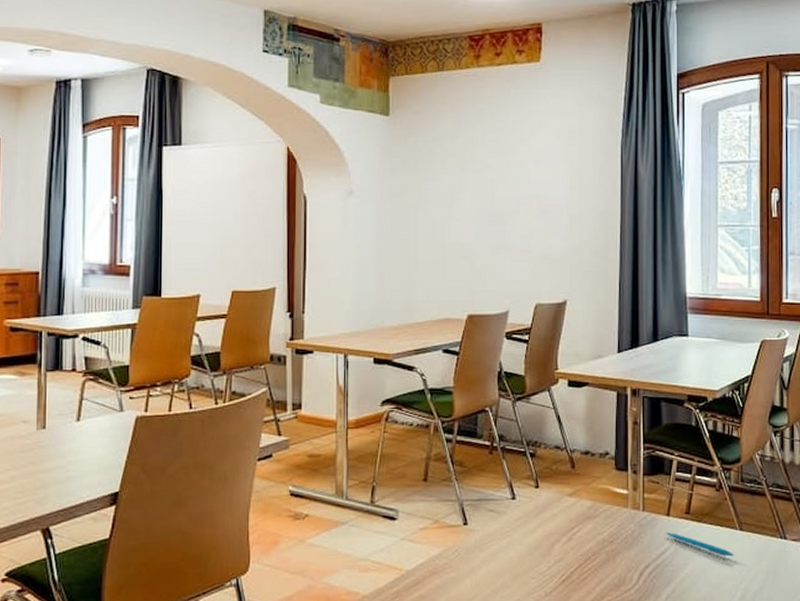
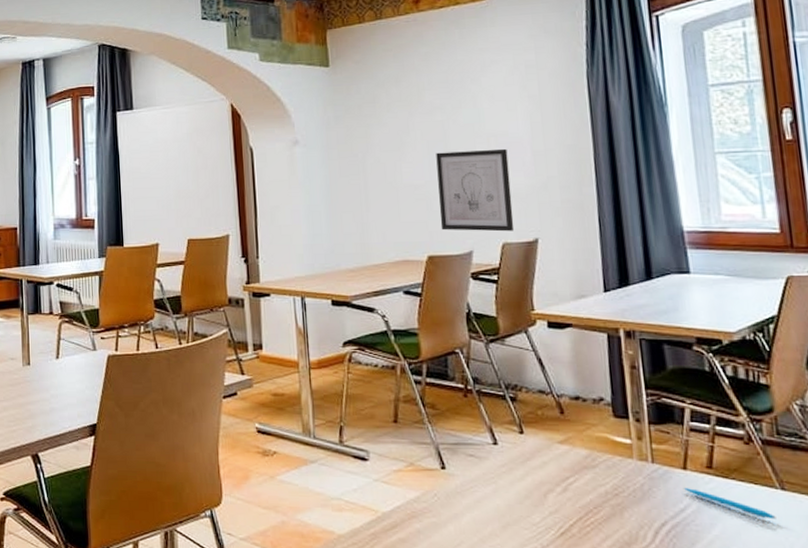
wall art: none [482,211,547,293] -> present [436,148,515,232]

